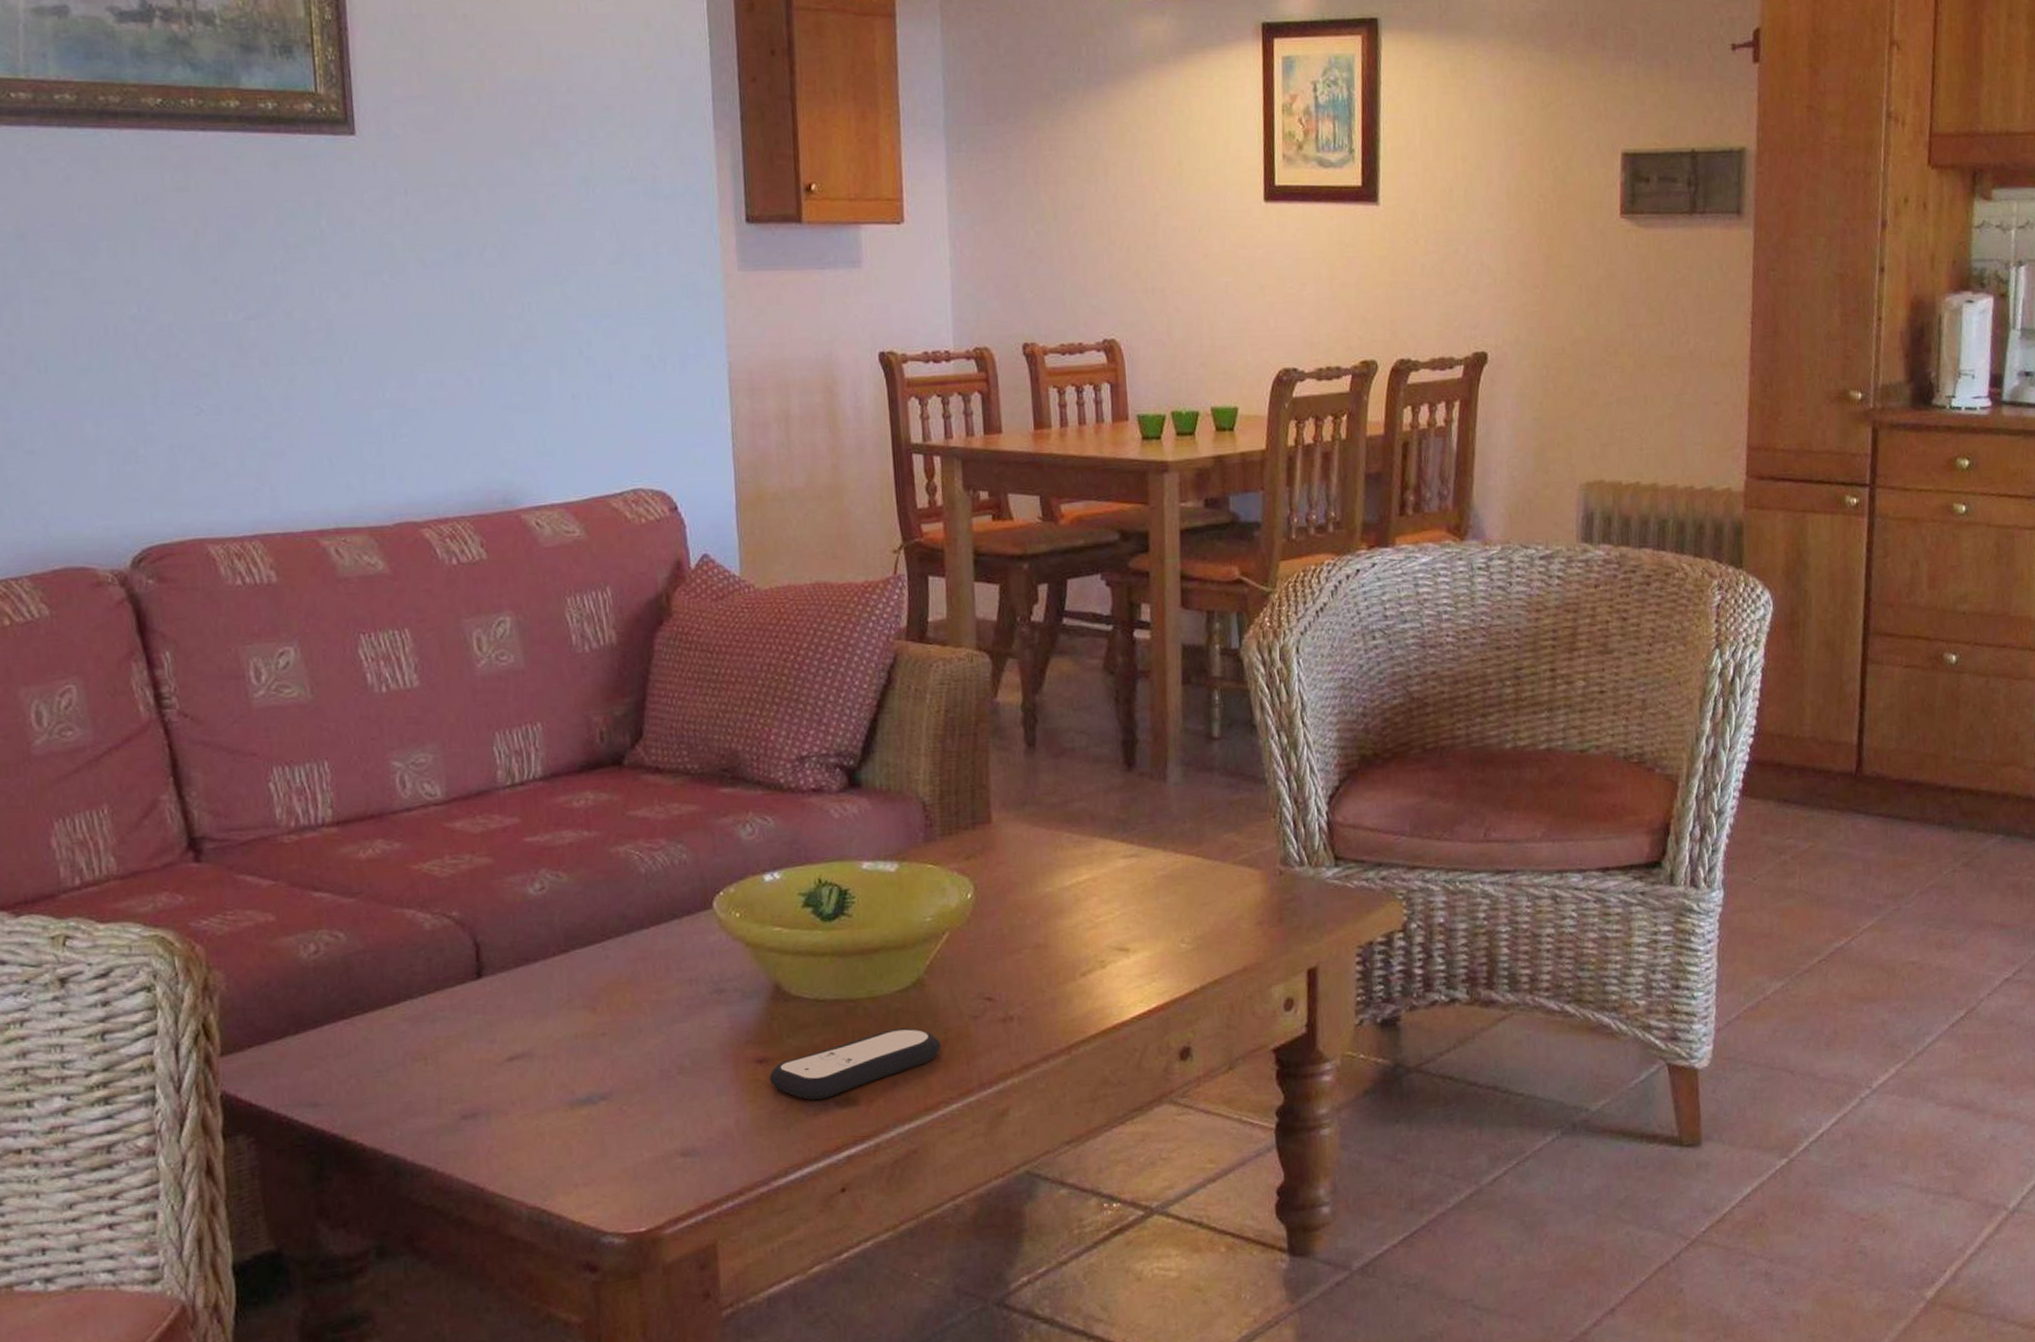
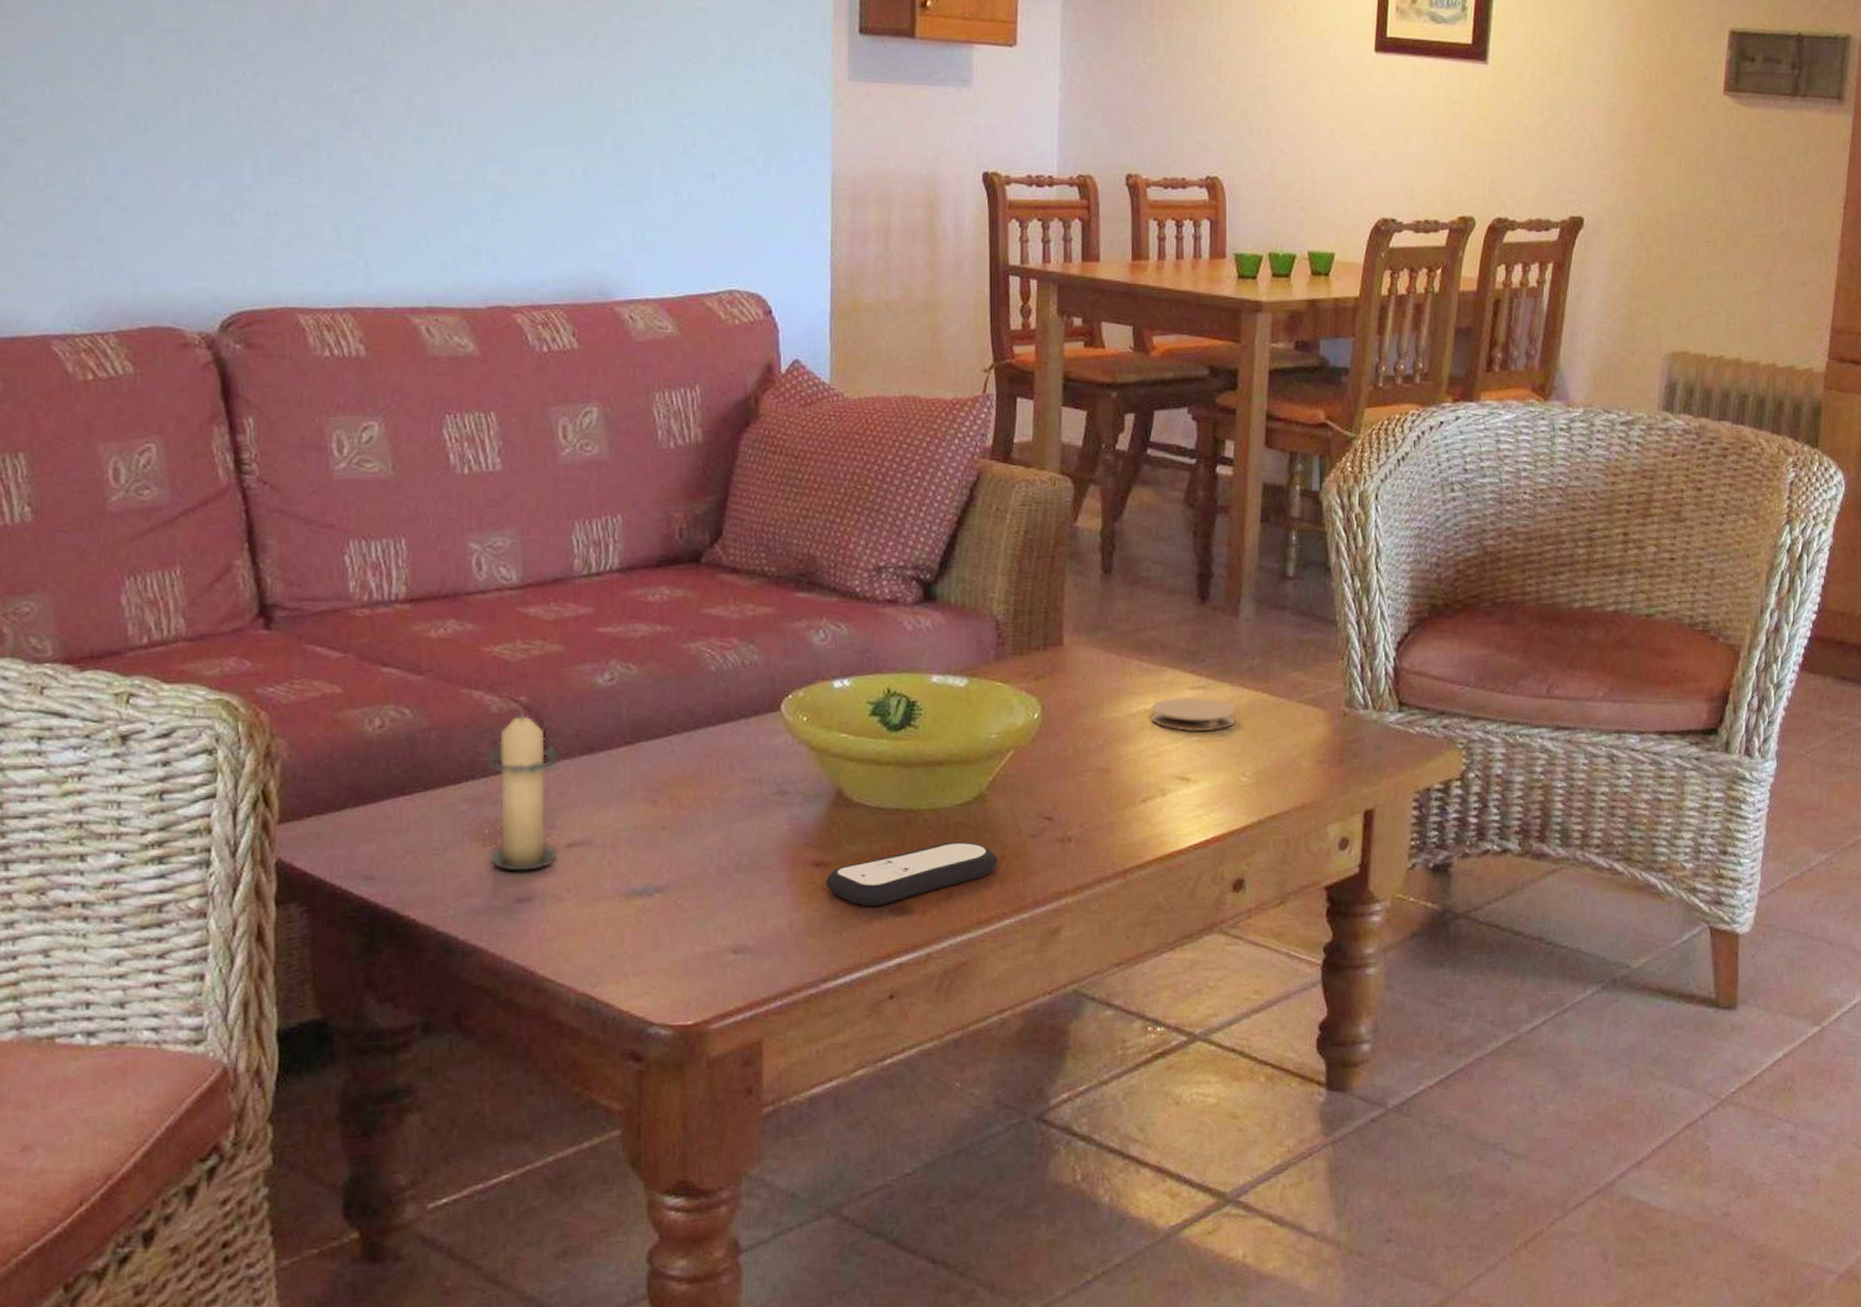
candle: none [421,921,501,1088] -> present [485,706,560,871]
coaster: none [1084,866,1170,902] -> present [1150,697,1235,732]

